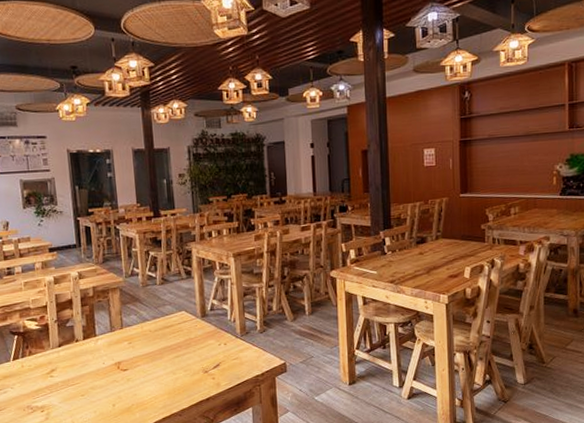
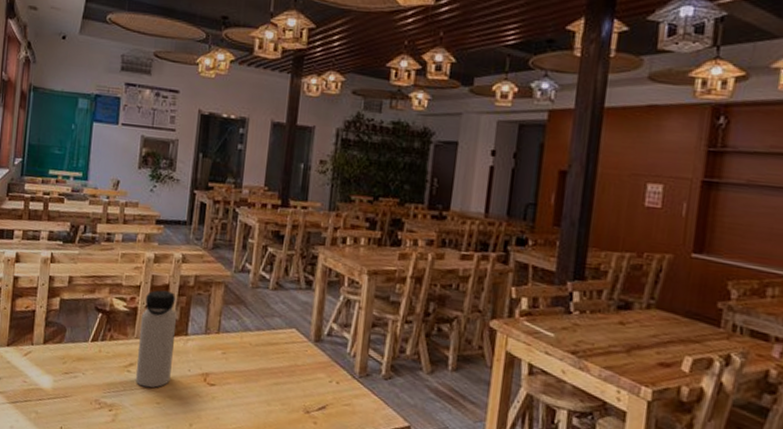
water bottle: none [53,304,89,386] -> present [135,290,177,388]

